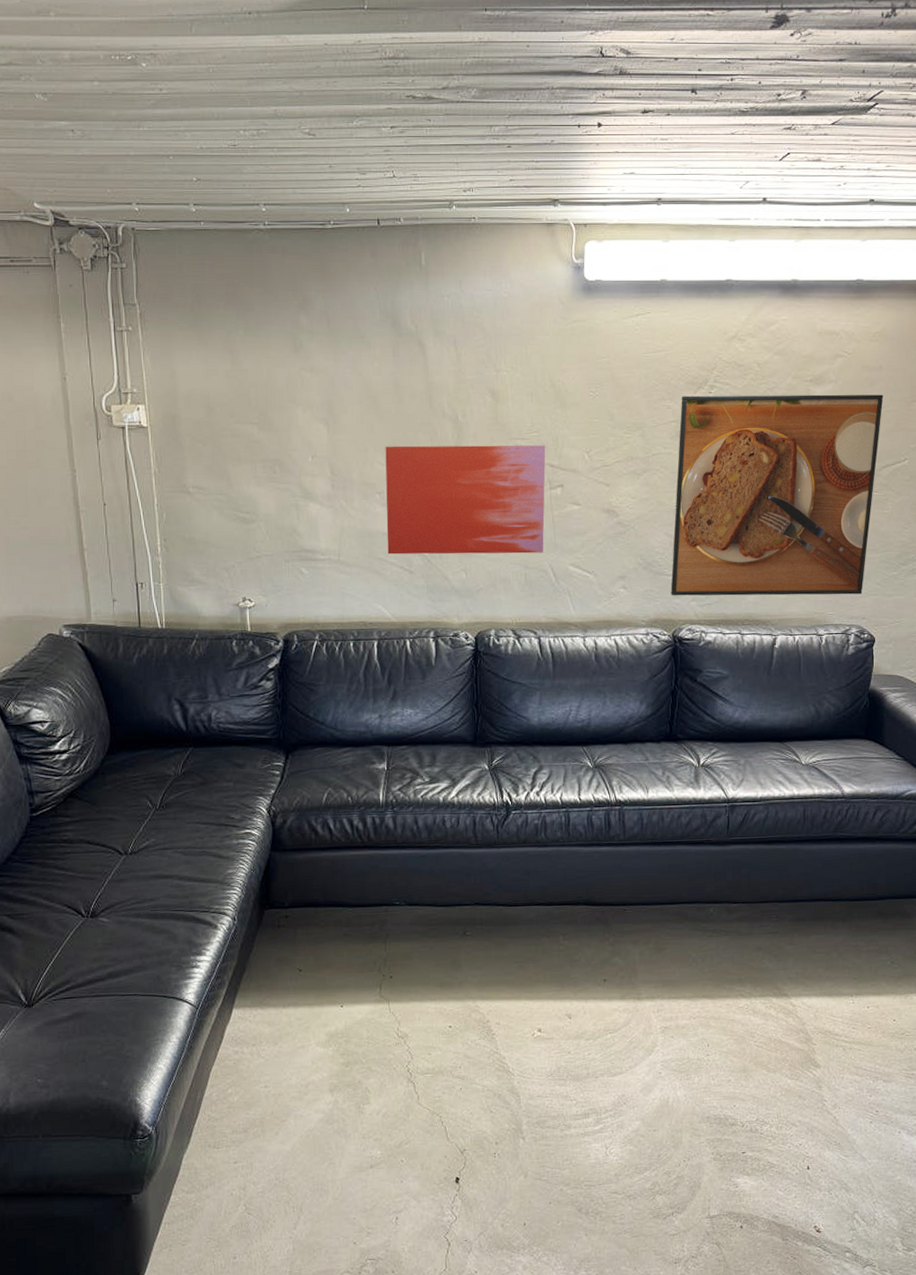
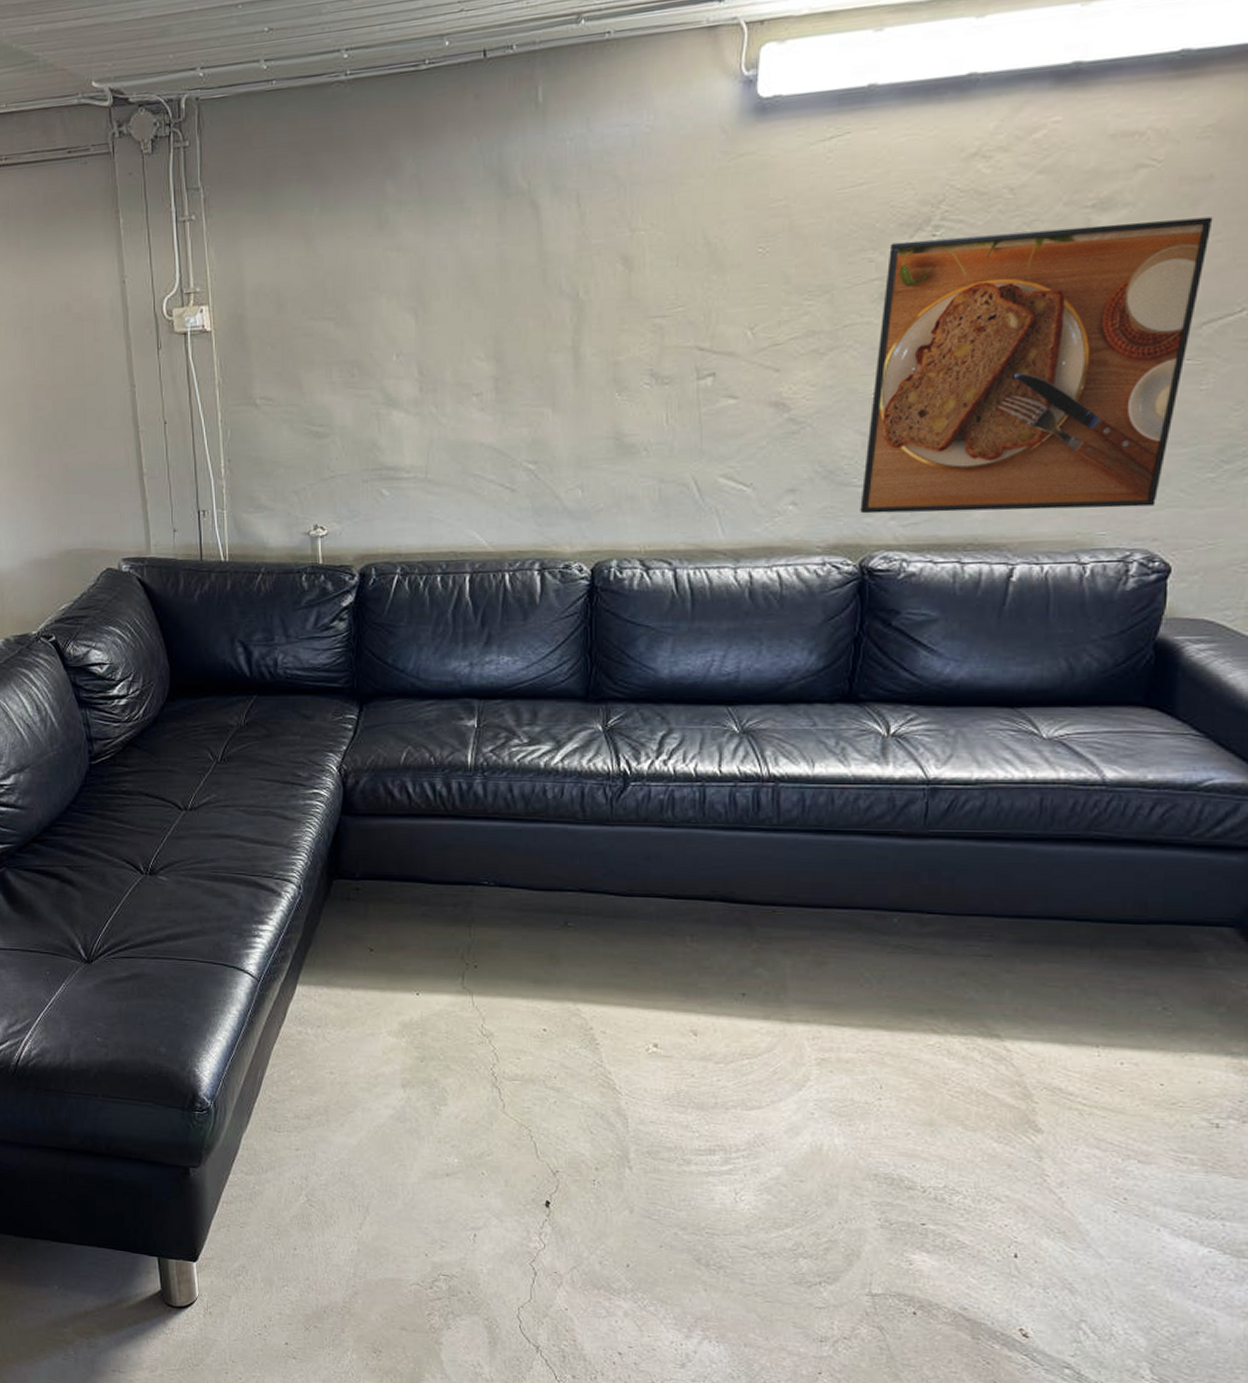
wall art: present [385,445,546,555] -> none [484,323,694,470]

